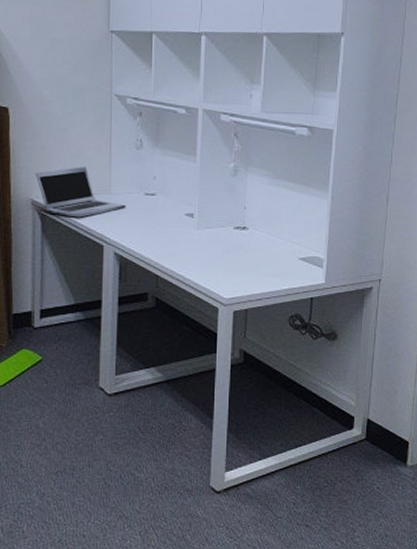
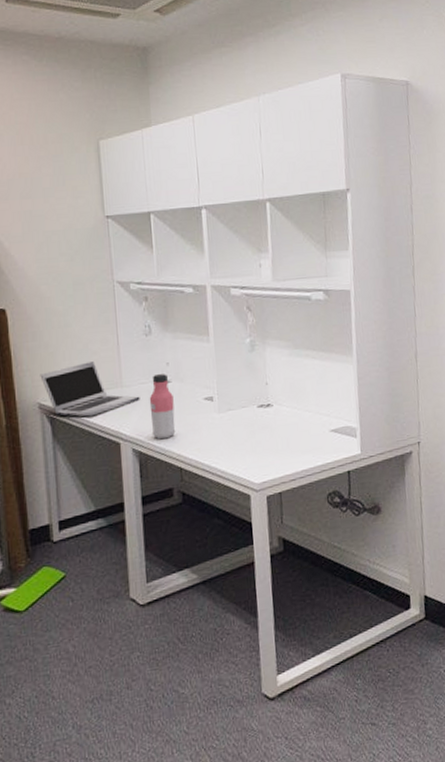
water bottle: none [133,186,157,247] -> present [149,374,176,440]

